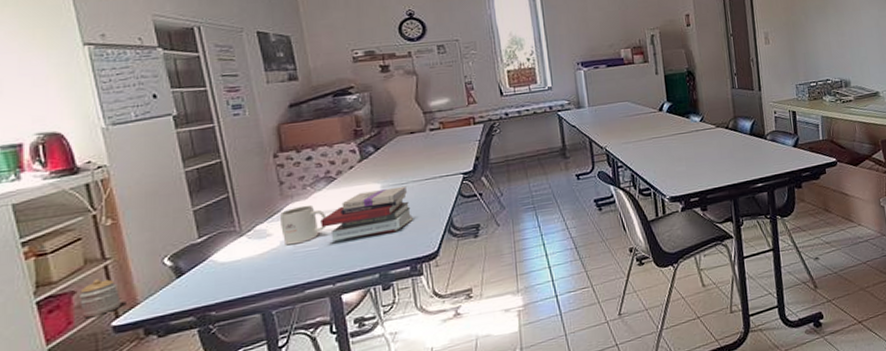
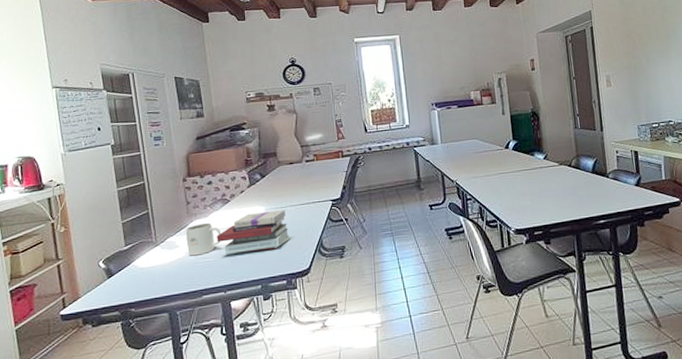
jar: present [78,279,121,319] -> none [38,275,68,307]

